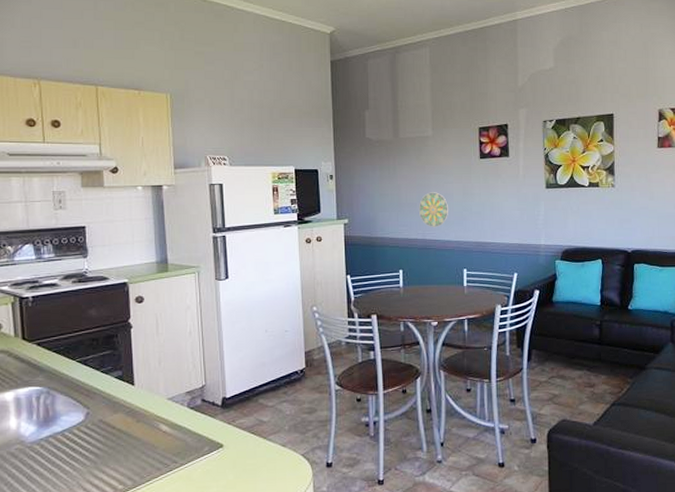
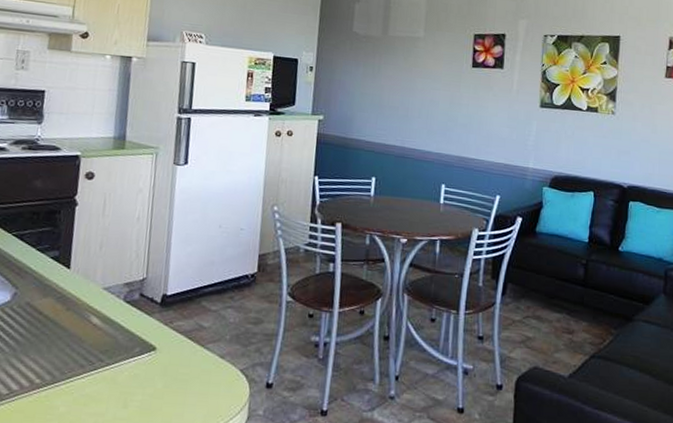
decorative plate: present [418,192,448,227] -> none [400,97,433,135]

